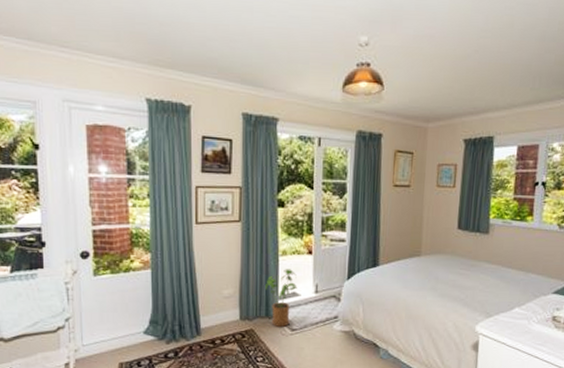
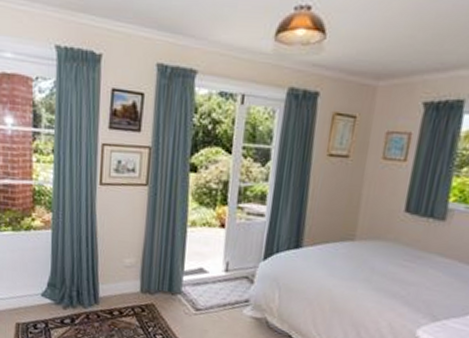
house plant: present [264,269,298,327] -> none [169,241,206,305]

